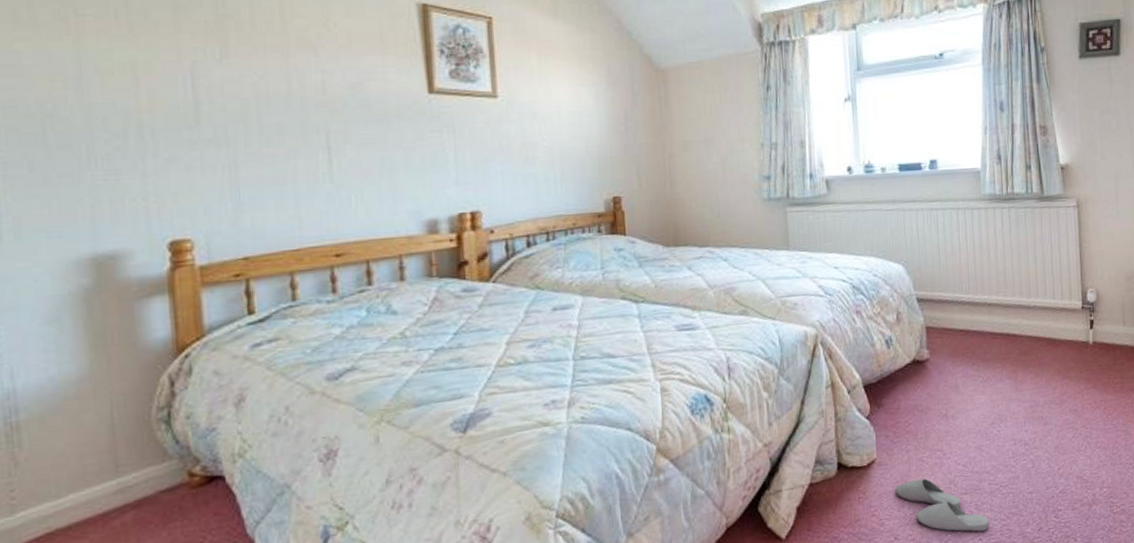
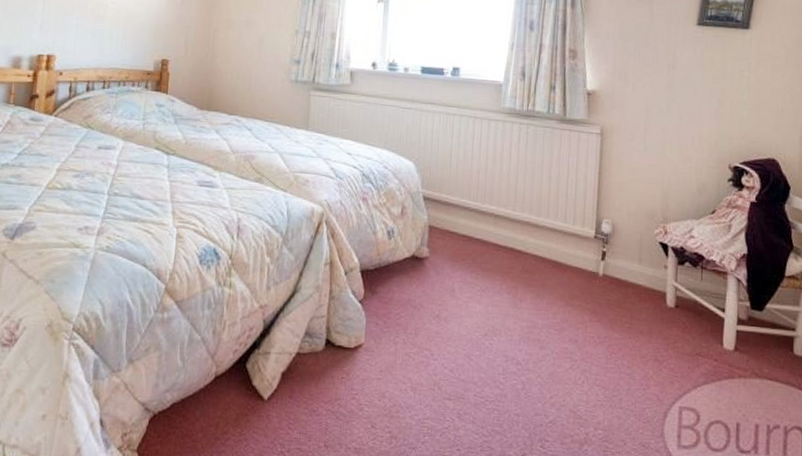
slippers: present [895,478,989,532] -> none [378,373,470,442]

